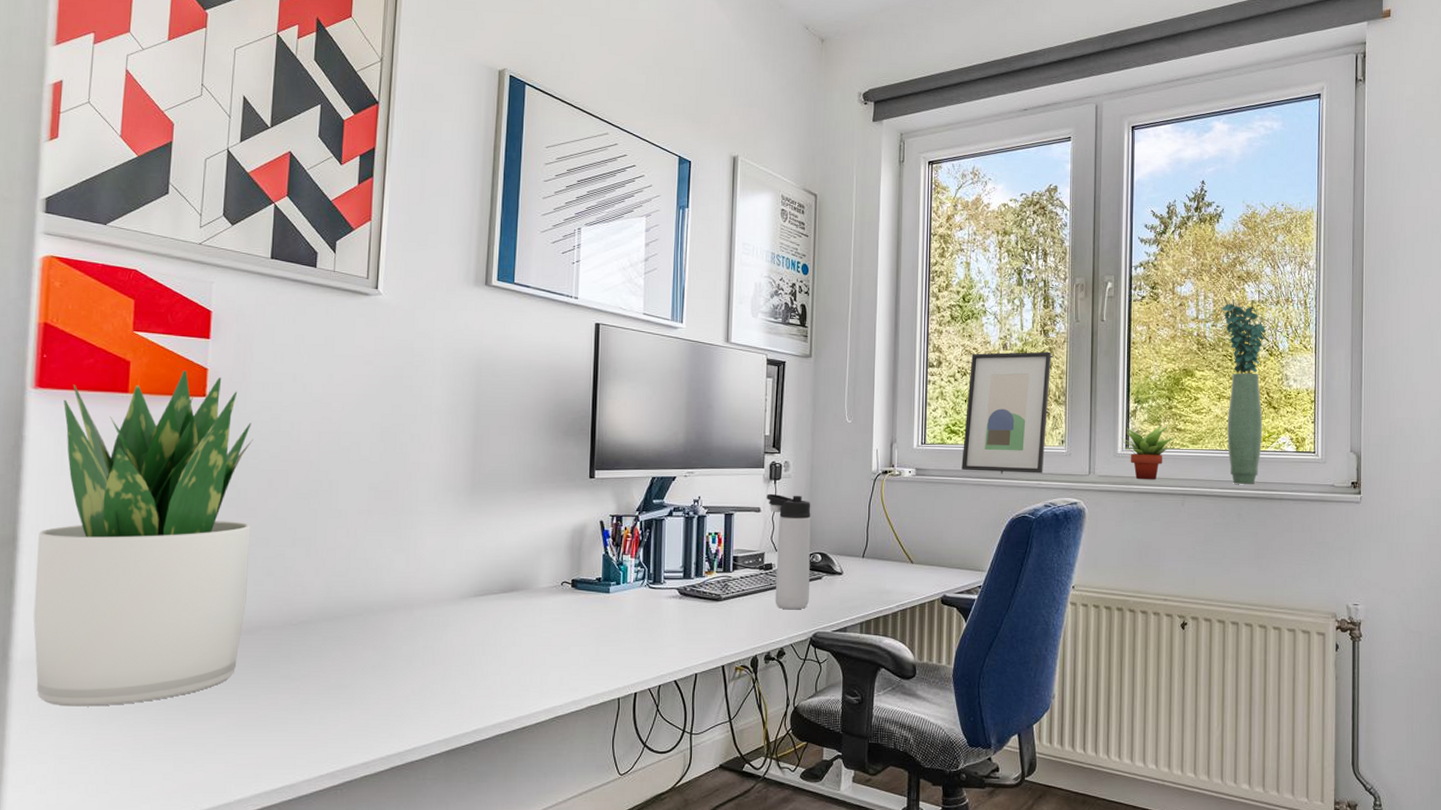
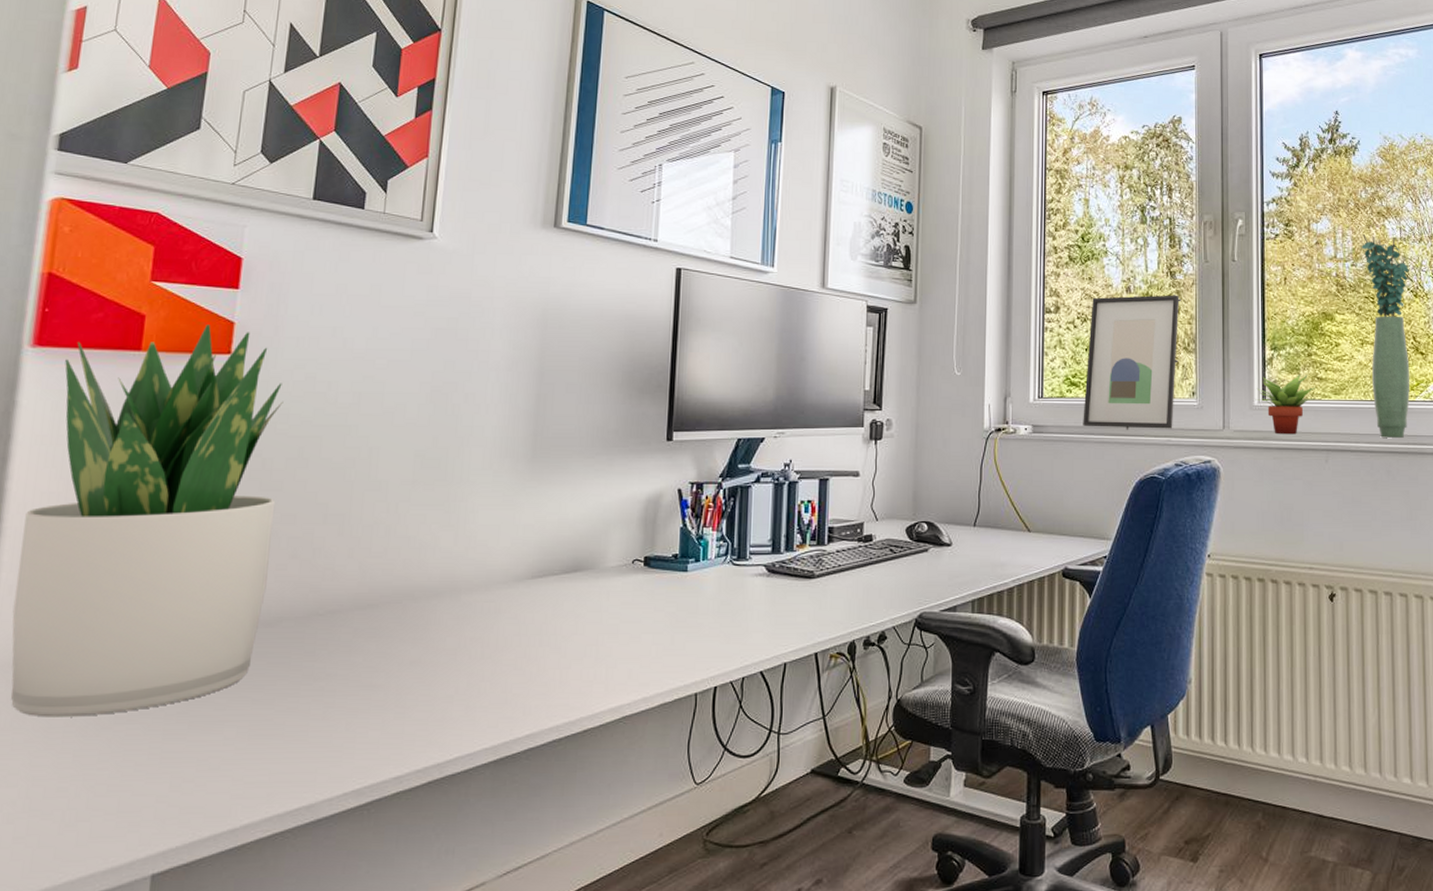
thermos bottle: present [767,493,811,610] -> none [866,455,916,587]

